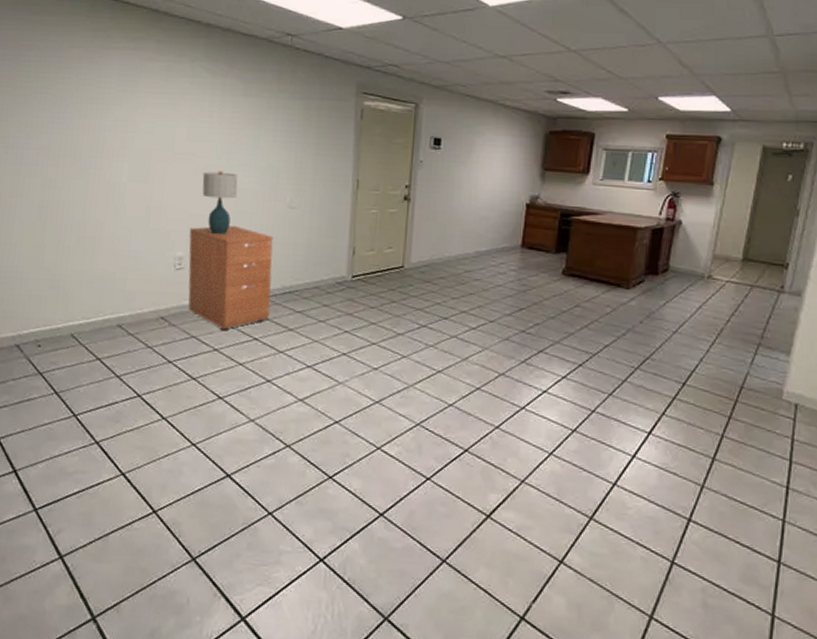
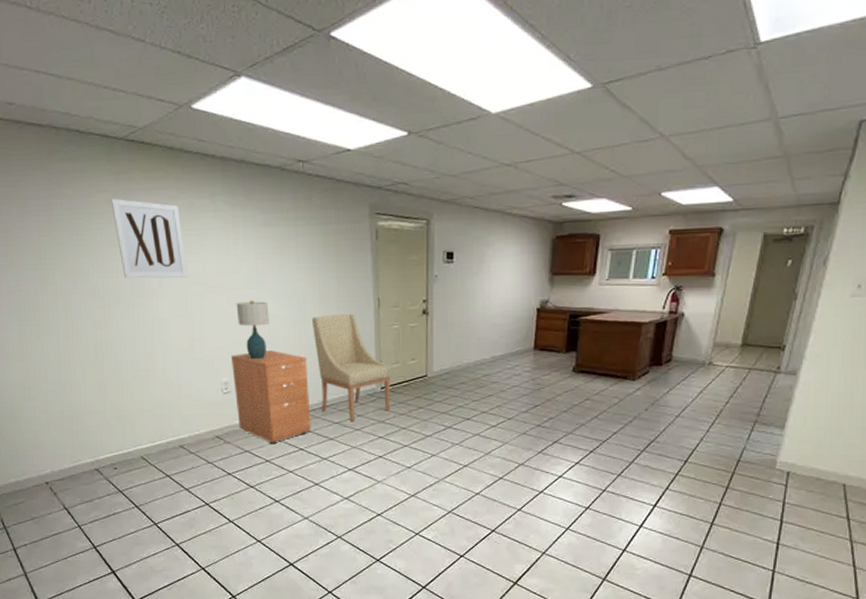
wall art: none [83,54,156,141] -> present [110,198,188,279]
chair: none [283,193,365,313] -> present [311,313,391,422]

